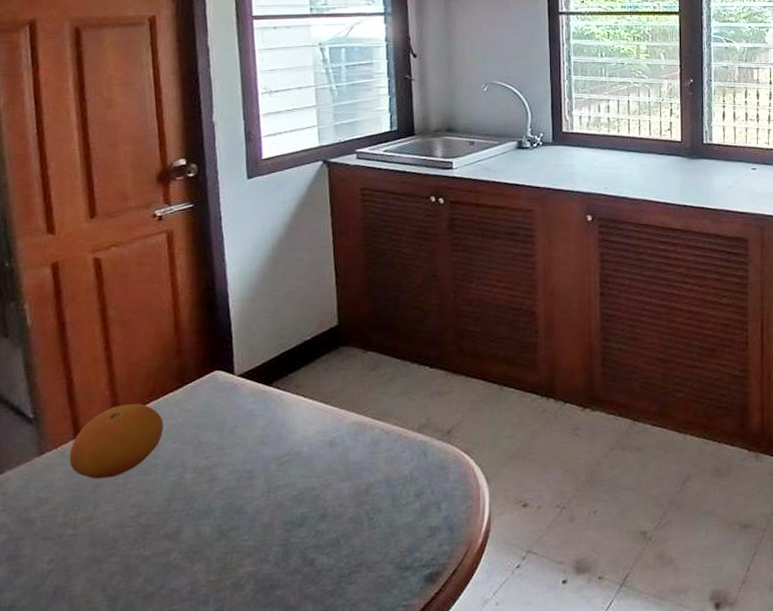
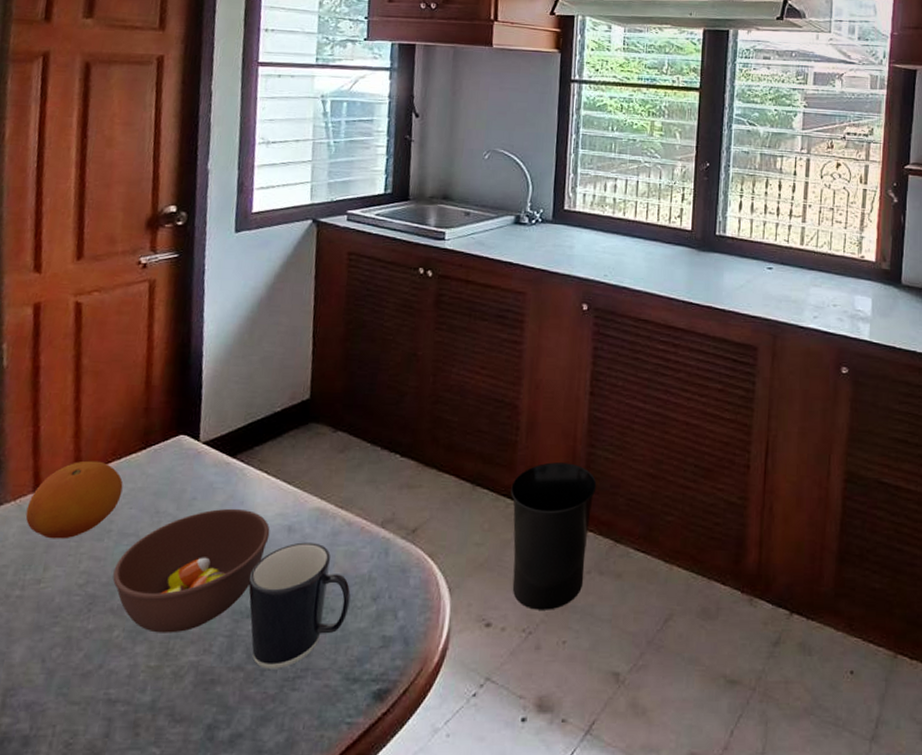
soup bowl: none [164,431,313,551] -> present [112,508,270,633]
mug: none [296,453,395,569] -> present [248,542,351,669]
waste bin: none [535,357,613,488] -> present [510,462,597,610]

